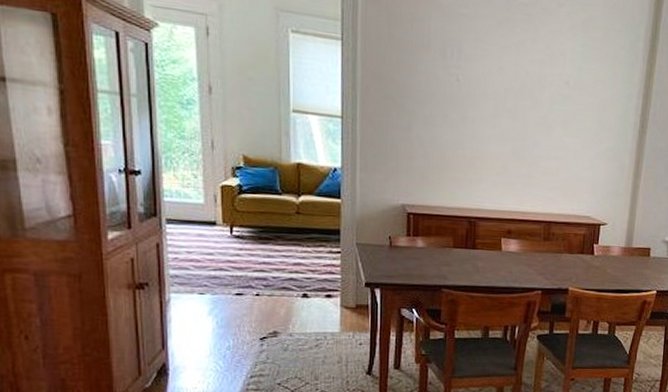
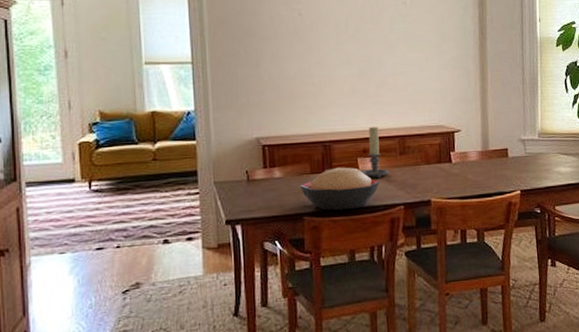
decorative bowl: none [442,244,520,288] -> present [300,167,379,211]
candle holder: none [503,208,531,261] -> present [361,126,389,178]

